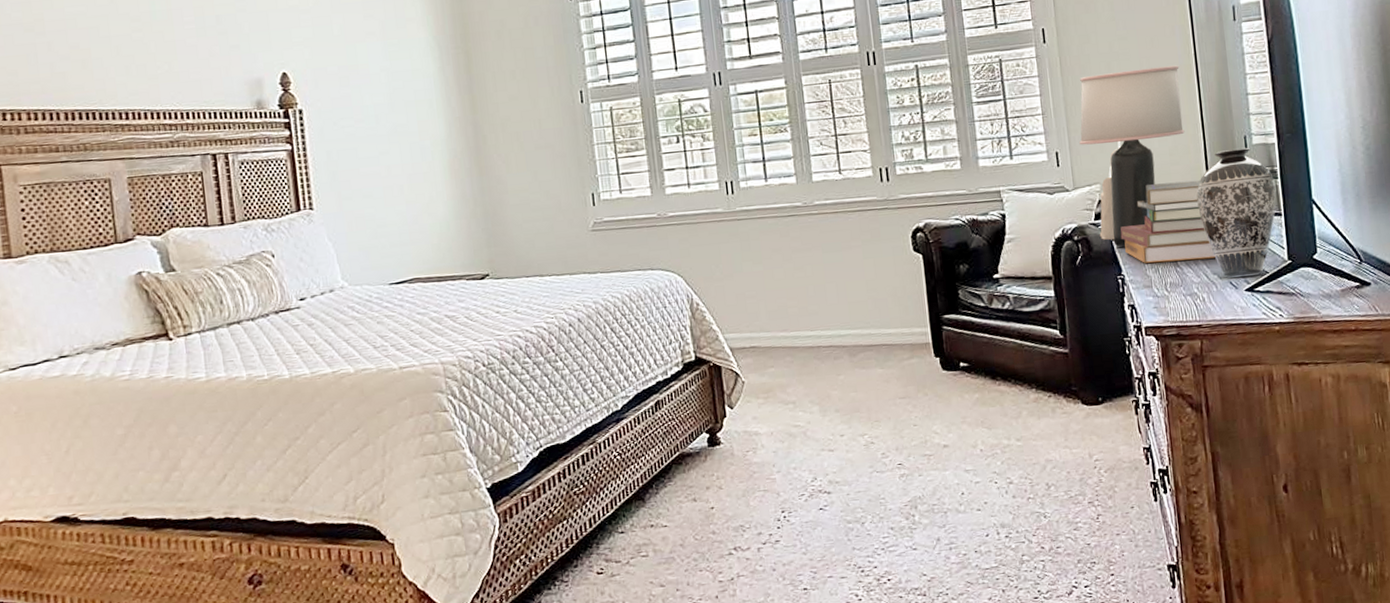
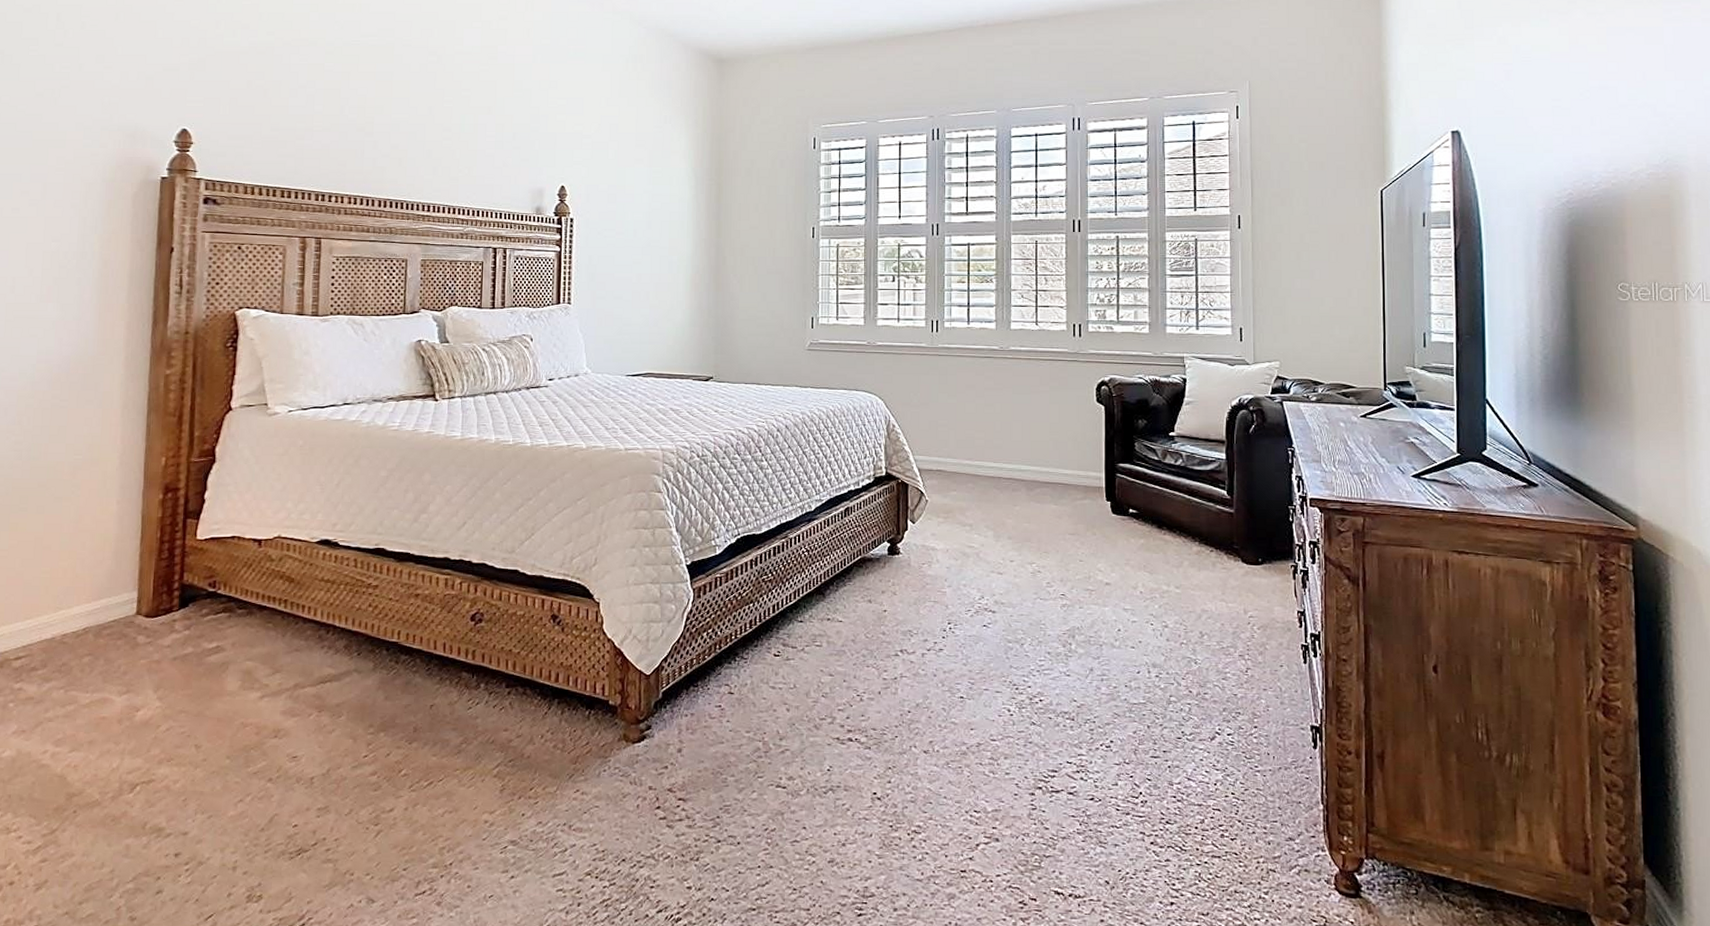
table lamp: present [1079,65,1185,248] -> none [1263,261,1366,423]
candle: present [1099,141,1121,241] -> none [1274,325,1302,414]
books: present [1120,180,1216,264] -> none [1294,366,1385,442]
decorative vase: present [1196,148,1277,278] -> none [1372,344,1451,463]

